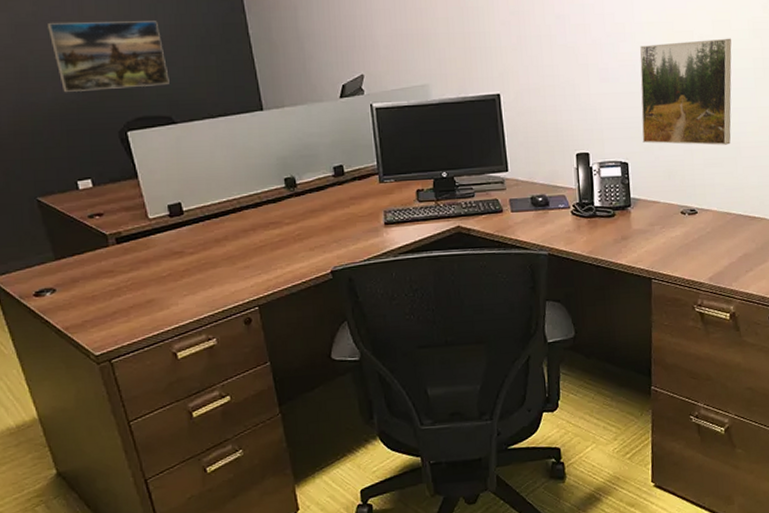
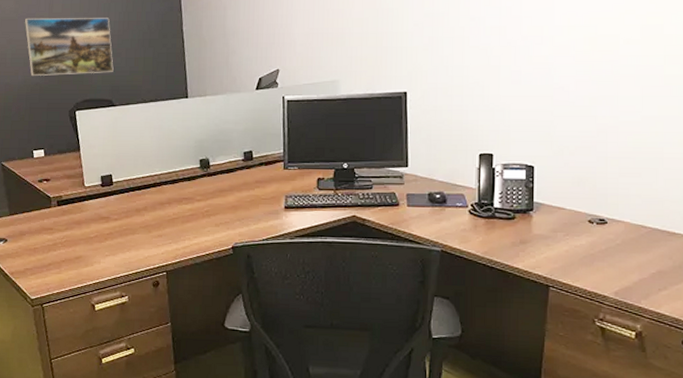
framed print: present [640,38,732,145] -> none [552,43,662,155]

